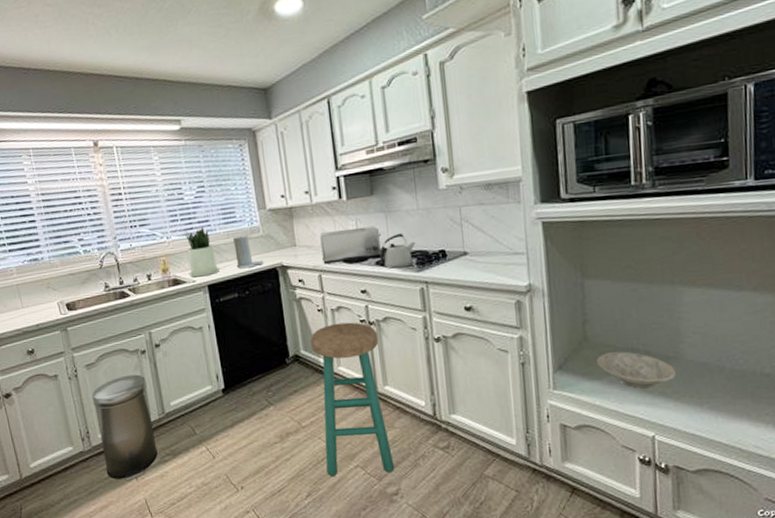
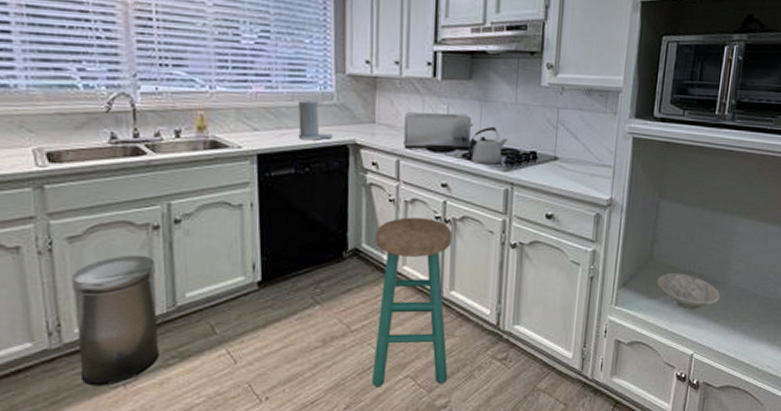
planter: present [184,227,221,278] -> none [234,81,277,143]

